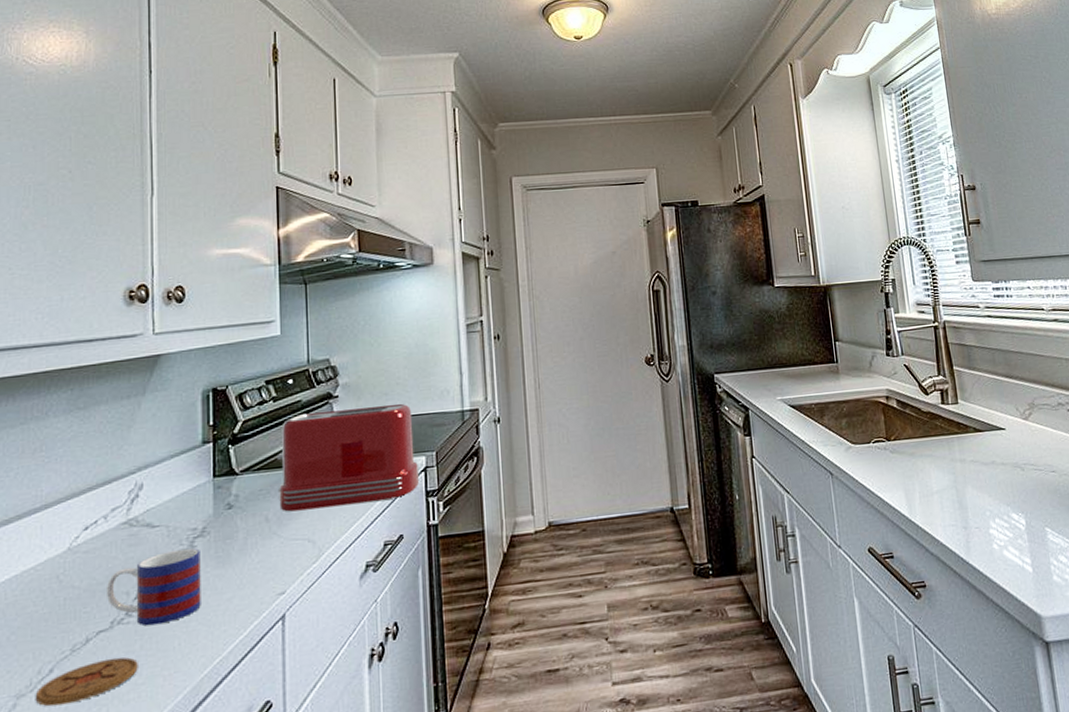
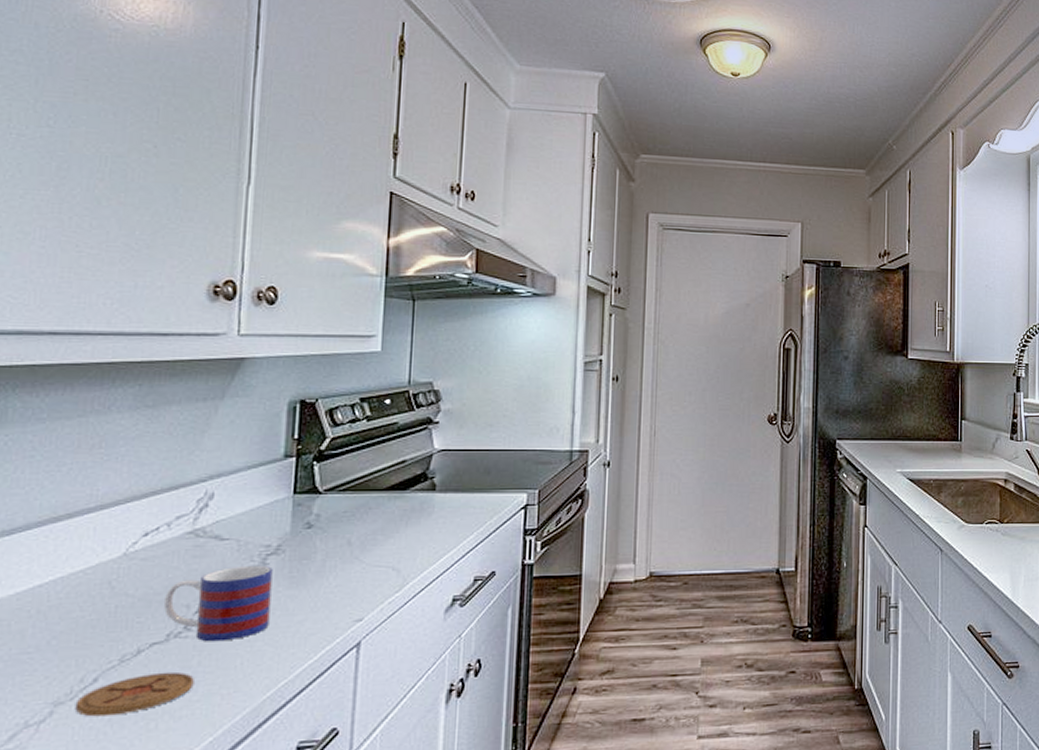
toaster: present [276,404,419,512] -> none [363,436,518,537]

